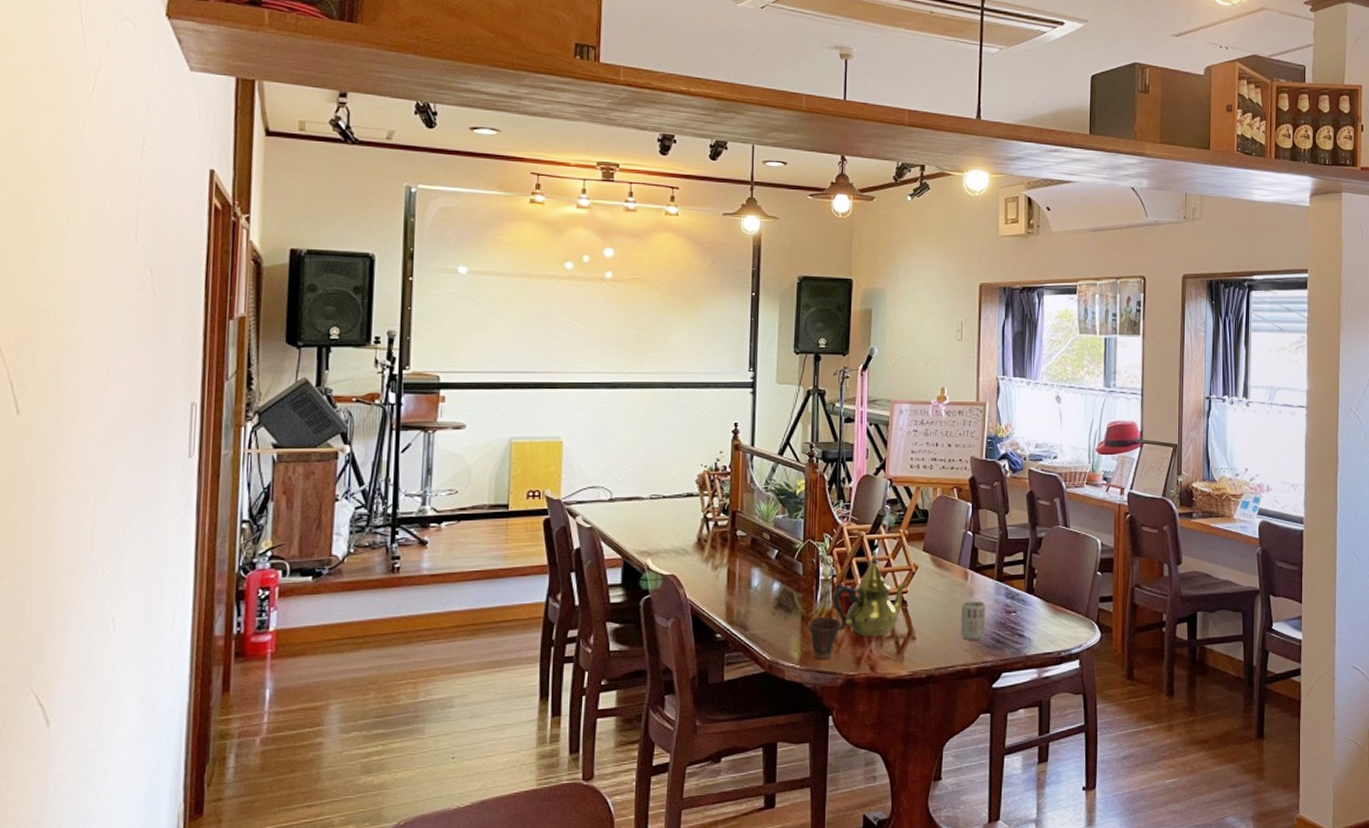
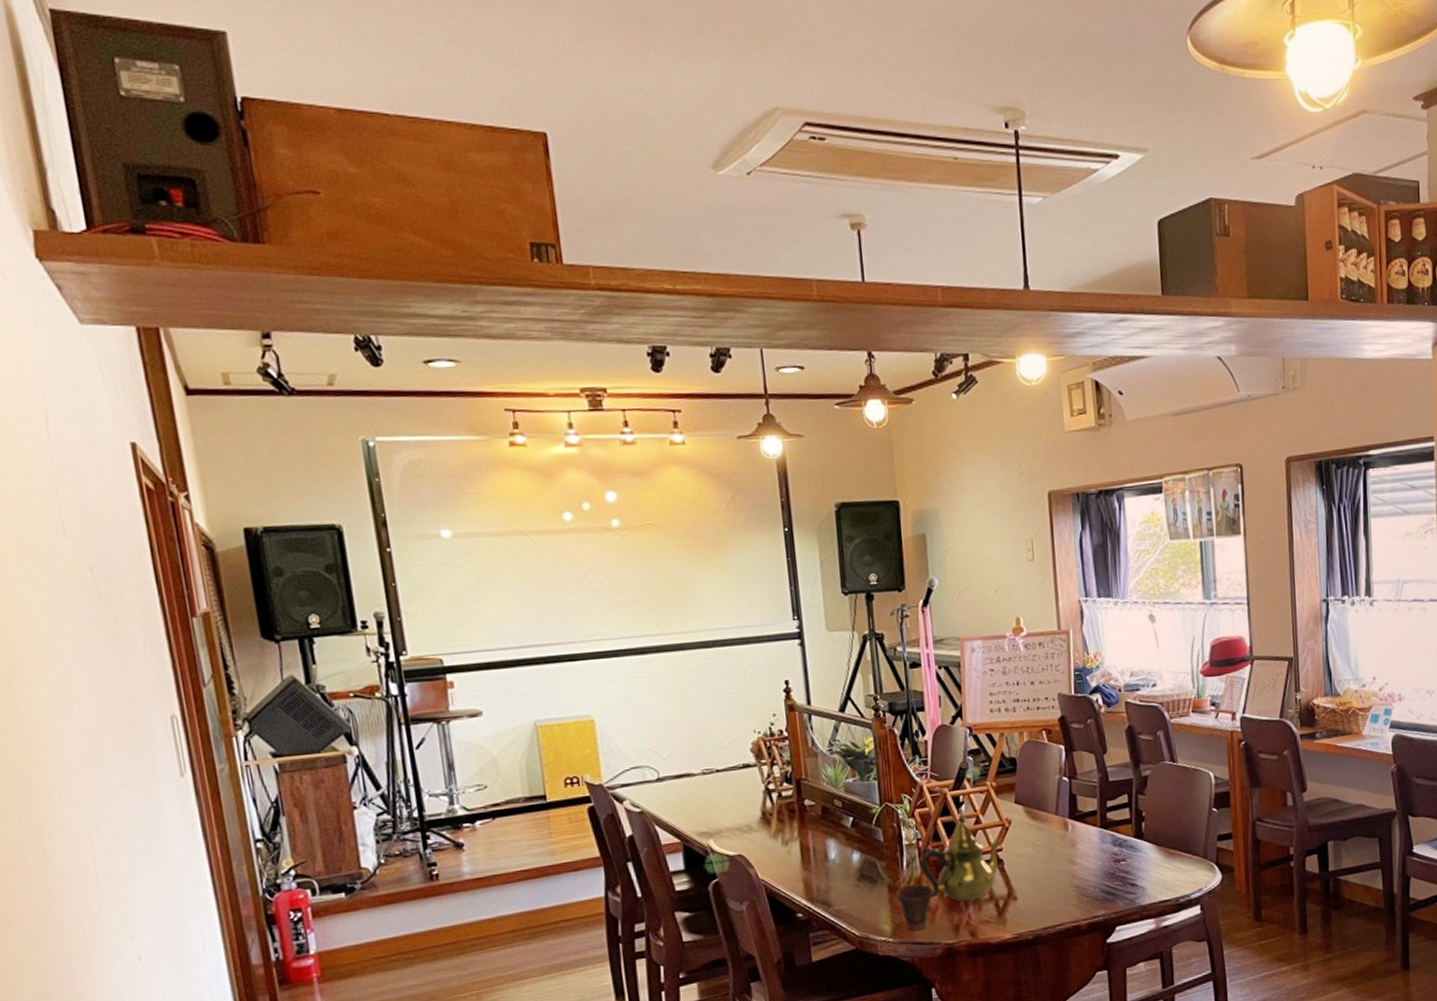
cup: present [961,601,986,640] -> none [1064,851,1094,895]

